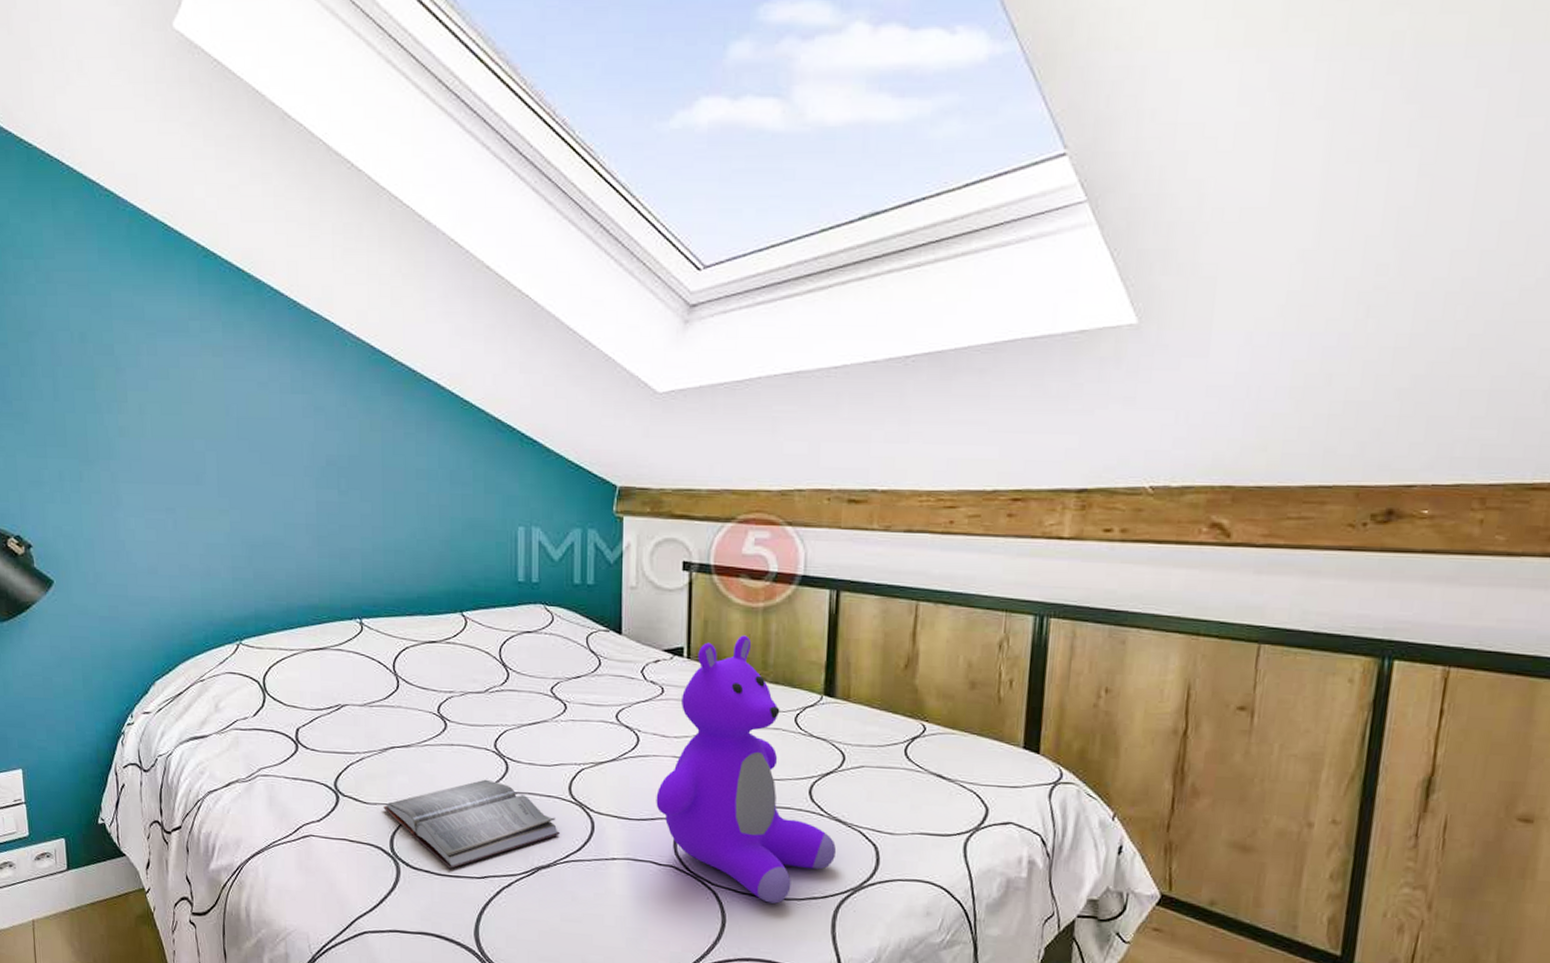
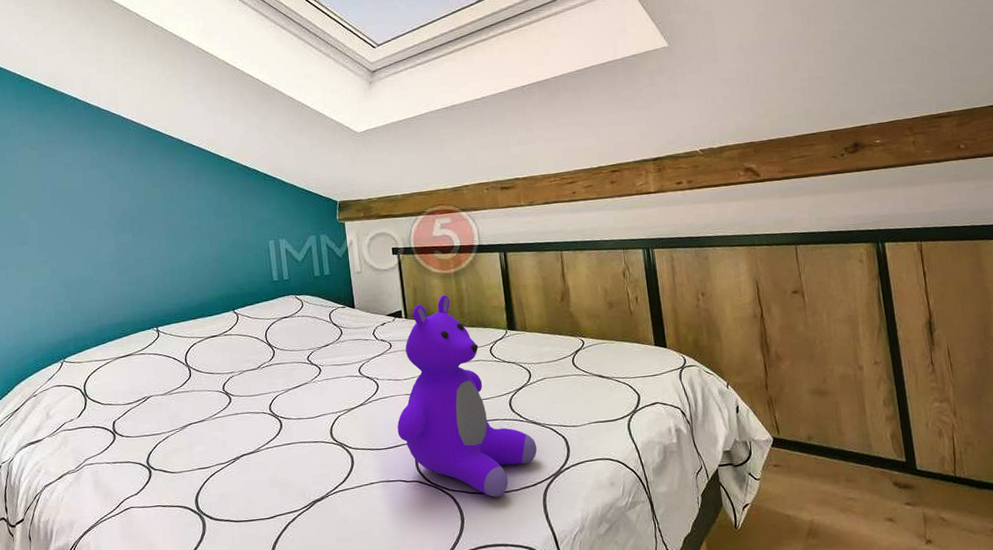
hardback book: present [383,779,560,869] -> none [187,437,328,515]

